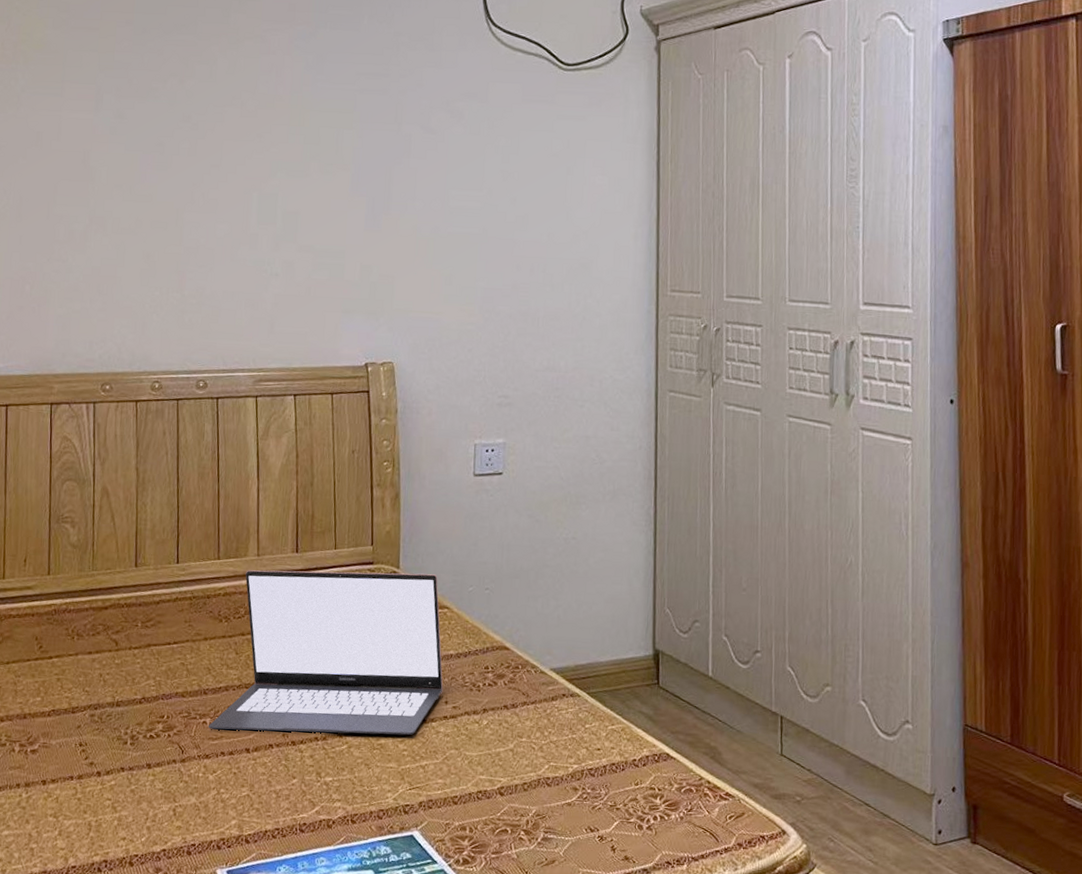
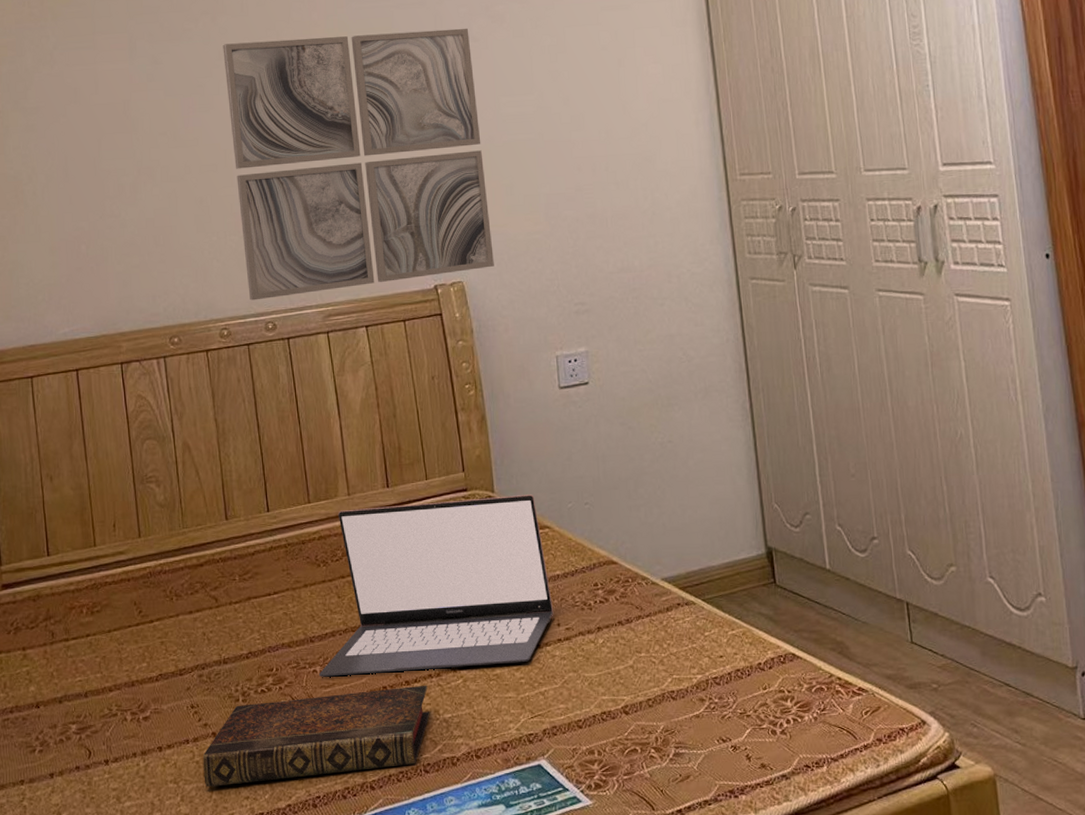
book: none [83,746,313,825] -> present [202,685,430,787]
wall art: none [184,107,428,358] -> present [223,28,494,301]

